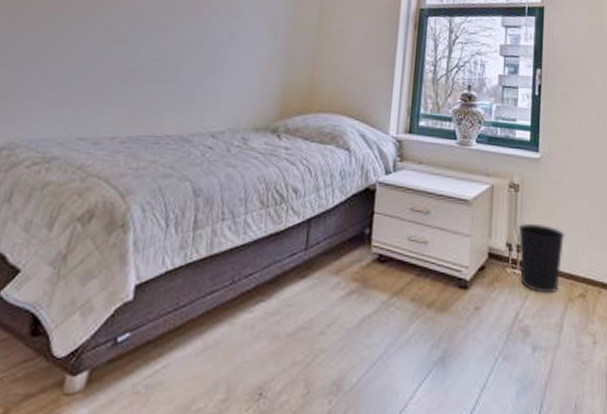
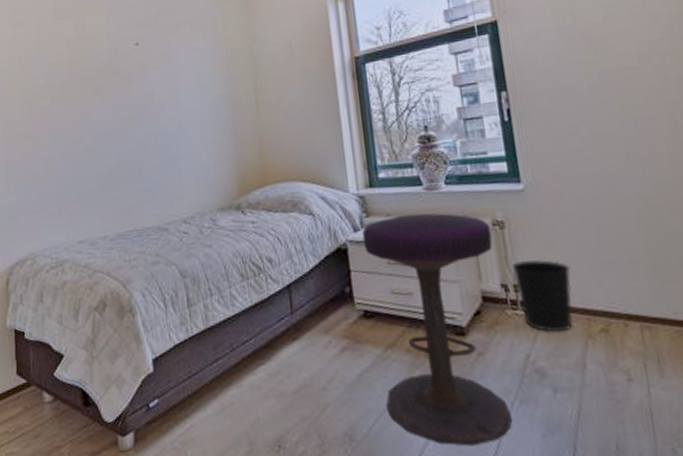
stool: none [381,164,507,401] -> present [362,213,513,446]

